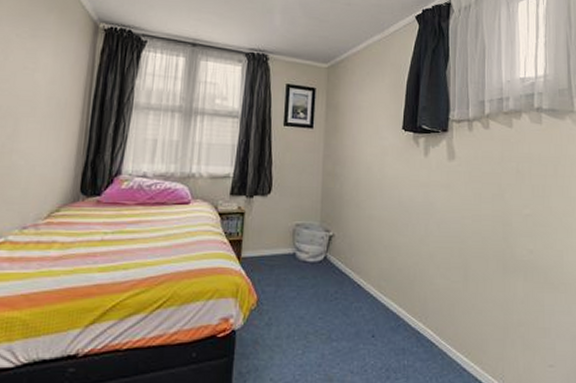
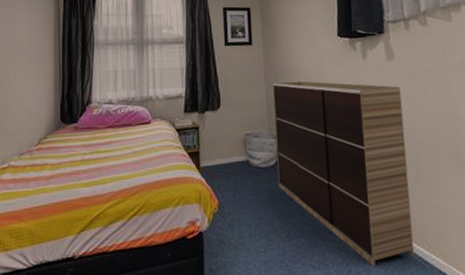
dresser: none [324,172,458,374] -> present [273,81,415,267]

